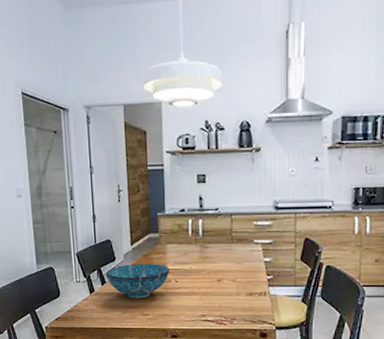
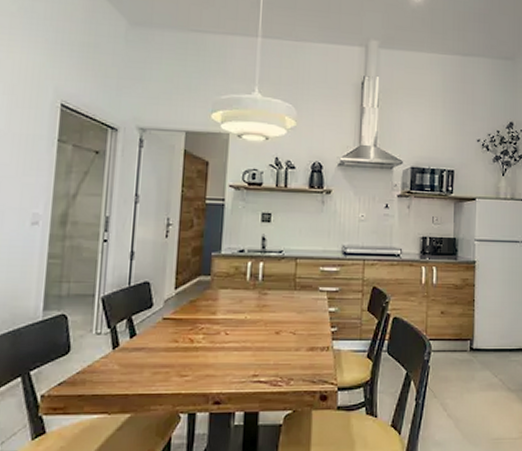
decorative bowl: present [105,264,170,299] -> none [137,312,220,355]

